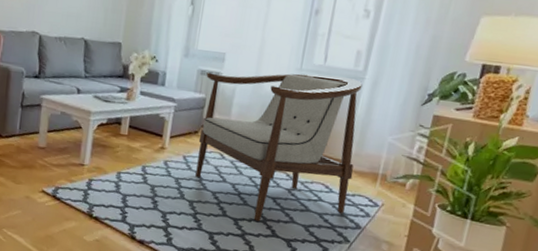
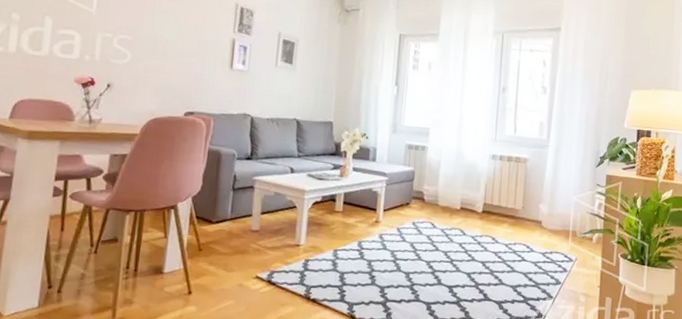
armchair: present [195,72,363,222] -> none [410,144,549,287]

